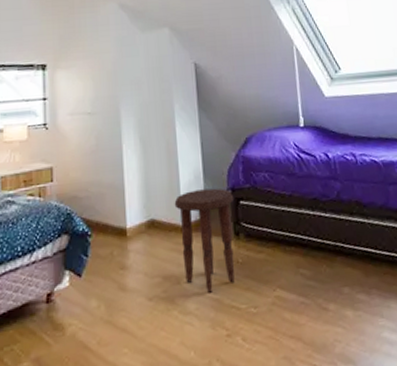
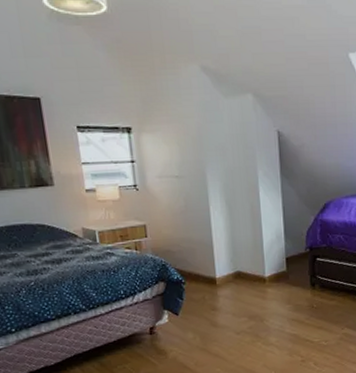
side table: present [174,188,235,293] -> none [258,246,312,330]

